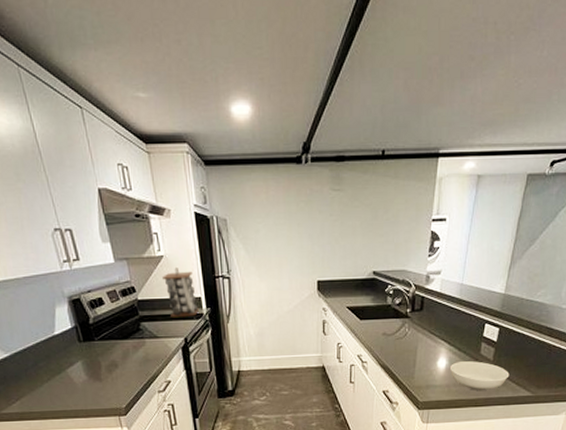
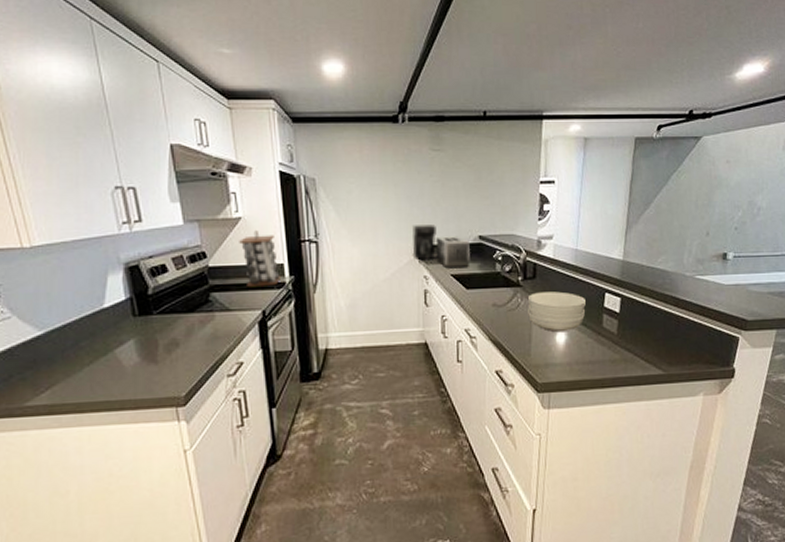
coffee maker: none [312,261,335,294] -> present [412,225,438,260]
toaster: none [334,272,364,302] -> present [435,236,470,269]
bowl: none [414,322,467,359] -> present [528,291,586,333]
bowl: present [451,361,509,391] -> none [571,335,637,370]

